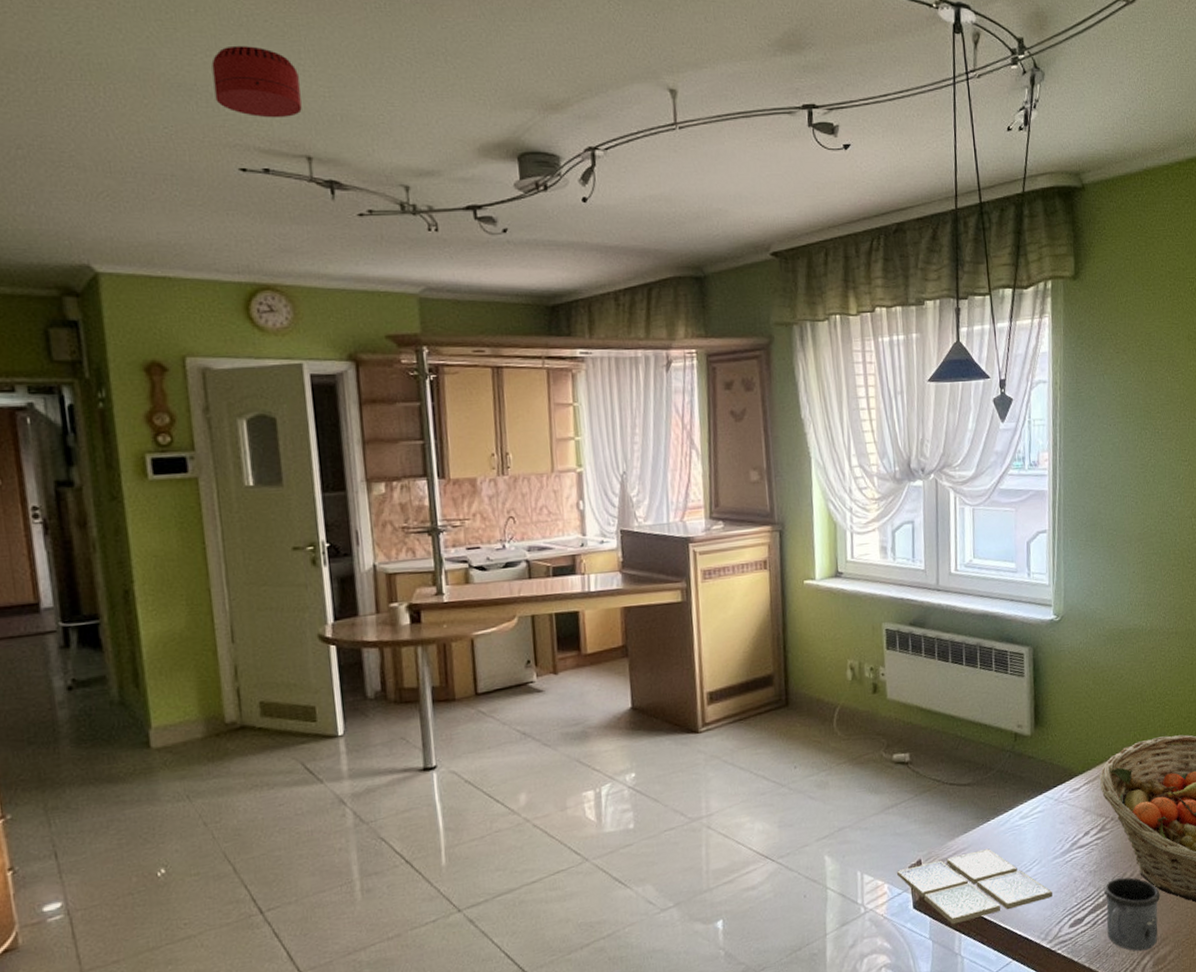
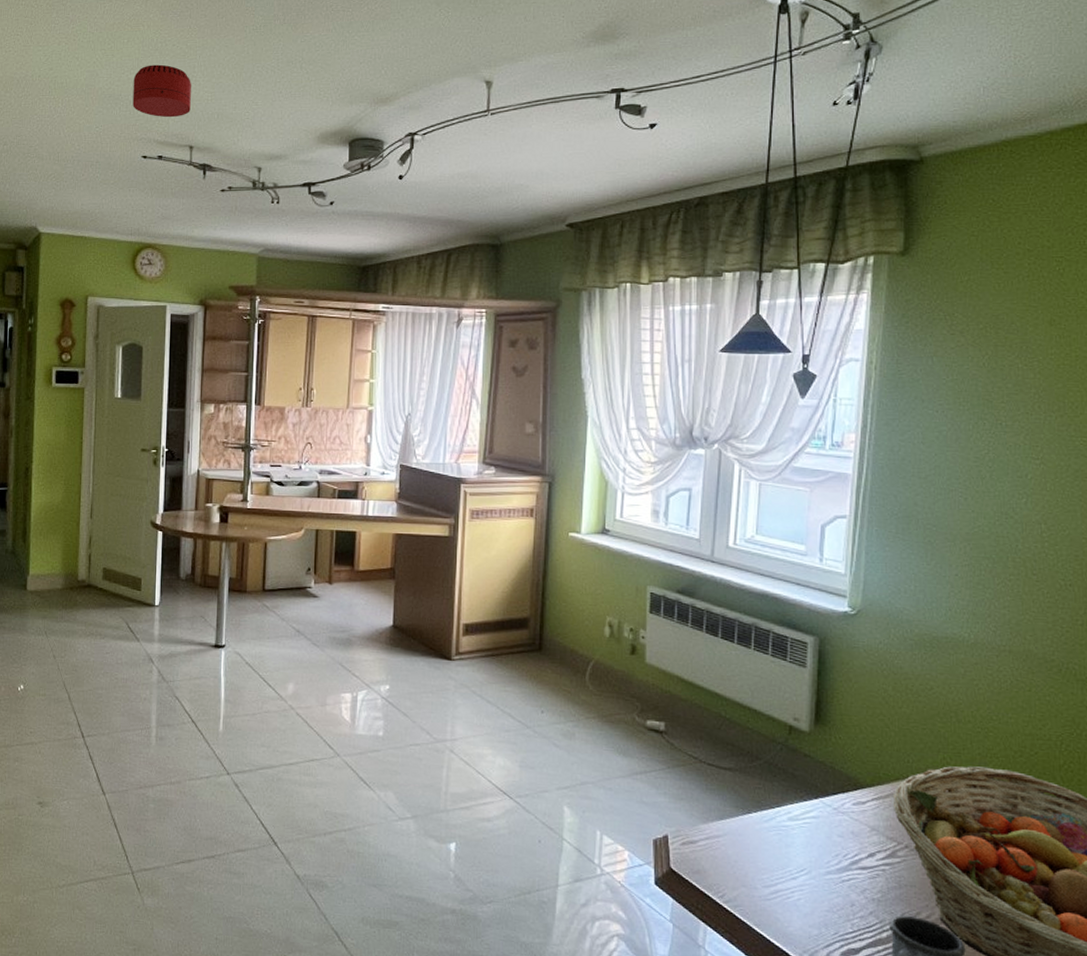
drink coaster: present [896,849,1053,925] -> none [639,840,822,916]

